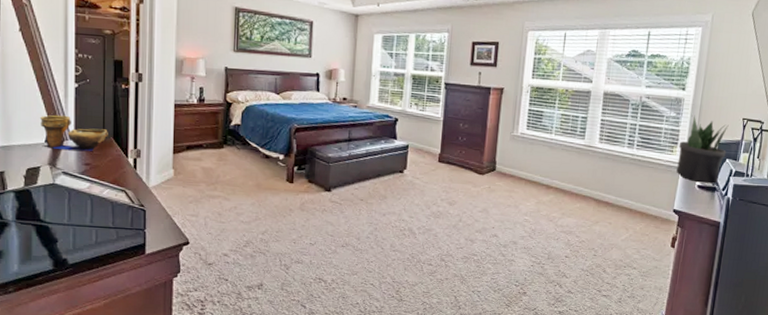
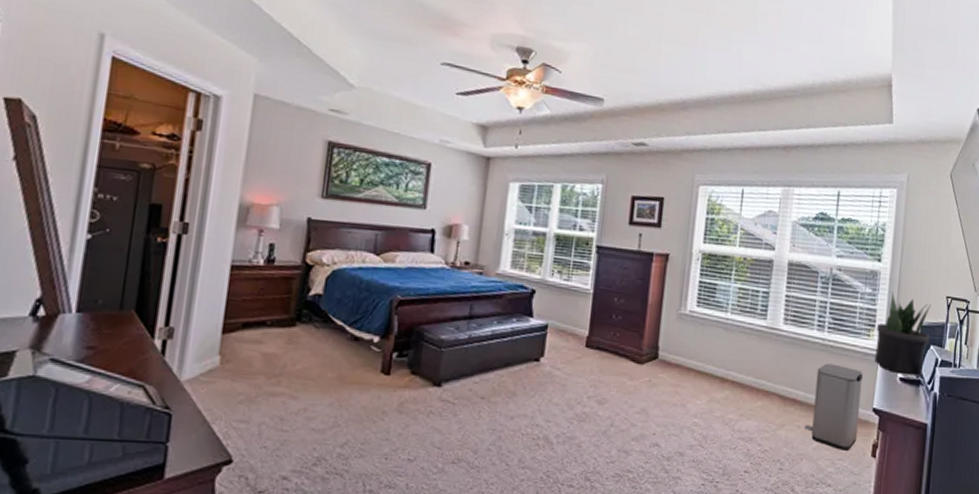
decorative bowl: present [39,114,108,151] -> none [23,276,129,329]
pedal bin: none [614,174,666,242] -> present [804,363,863,451]

